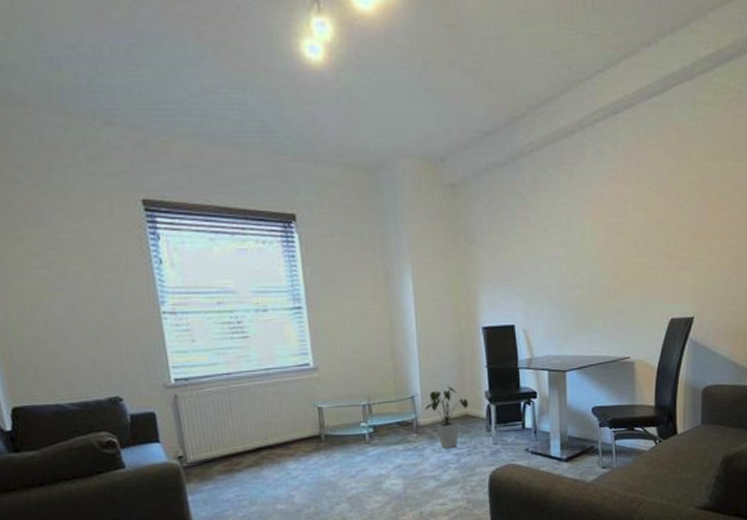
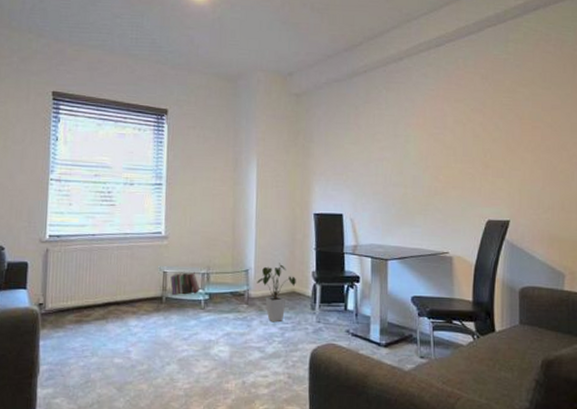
books: none [327,404,362,432] -> present [170,271,199,295]

